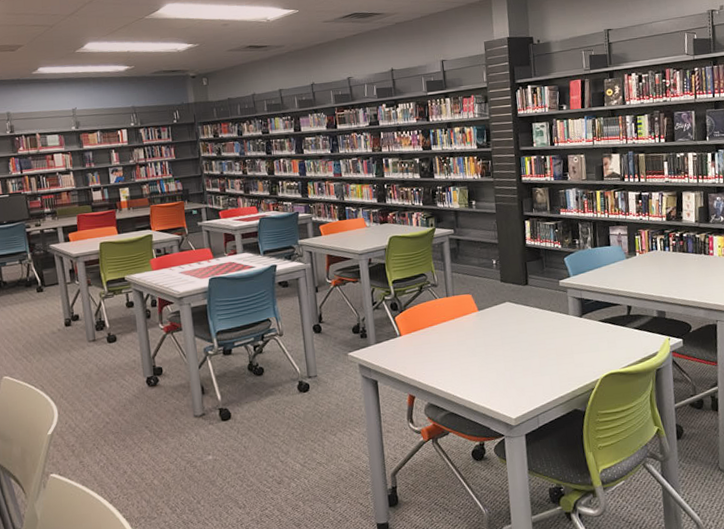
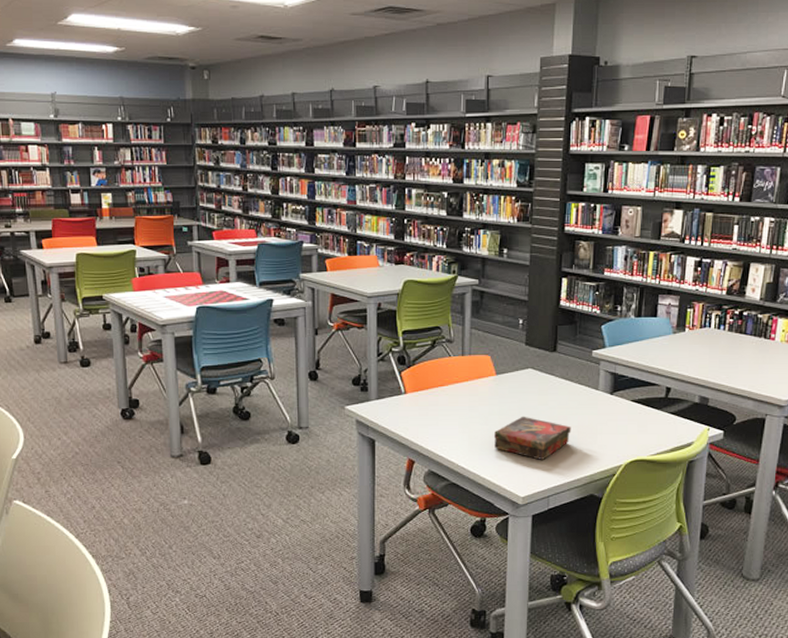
book: none [483,344,550,383] -> present [494,416,571,460]

